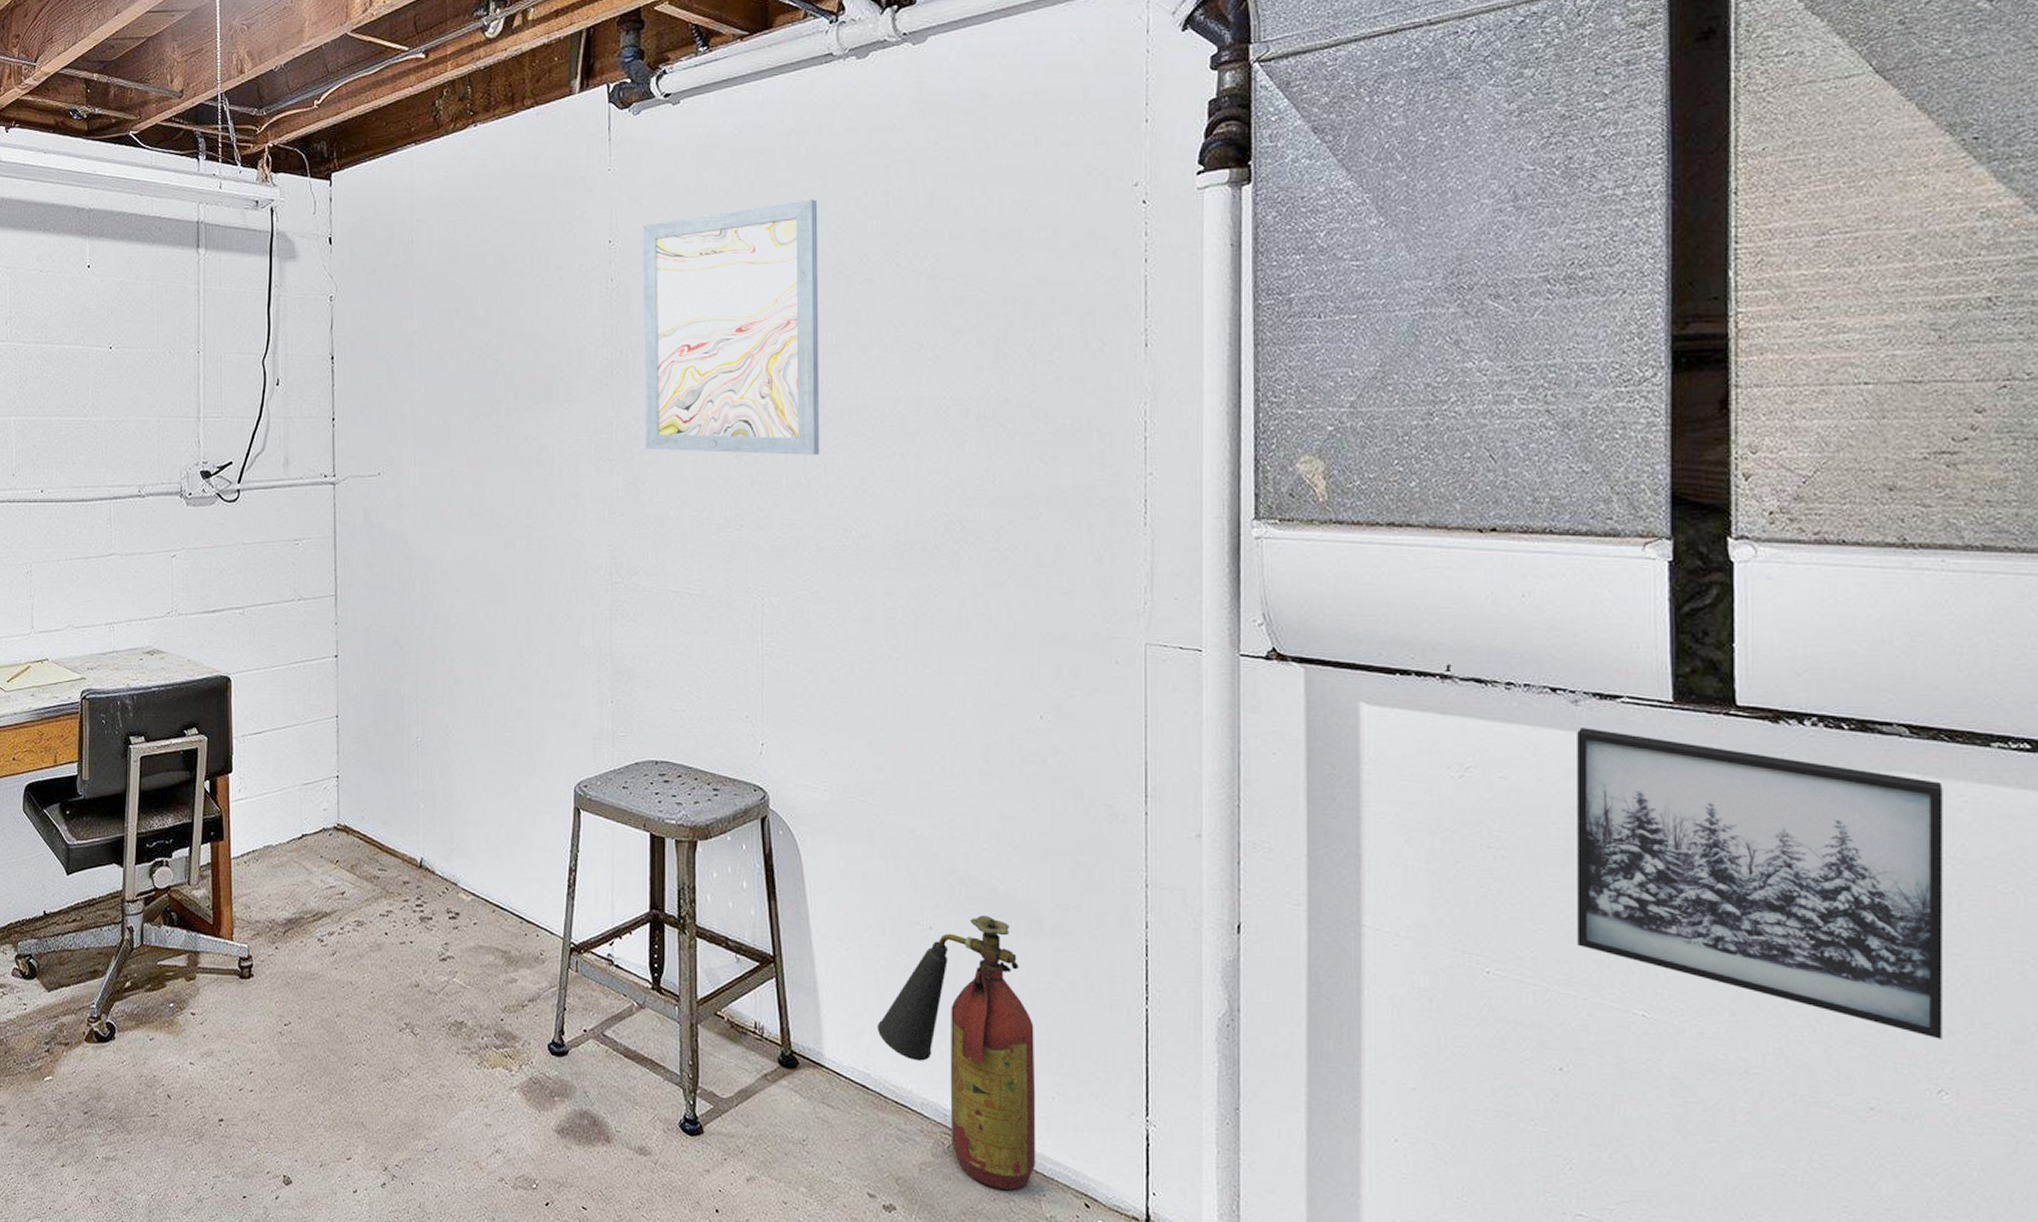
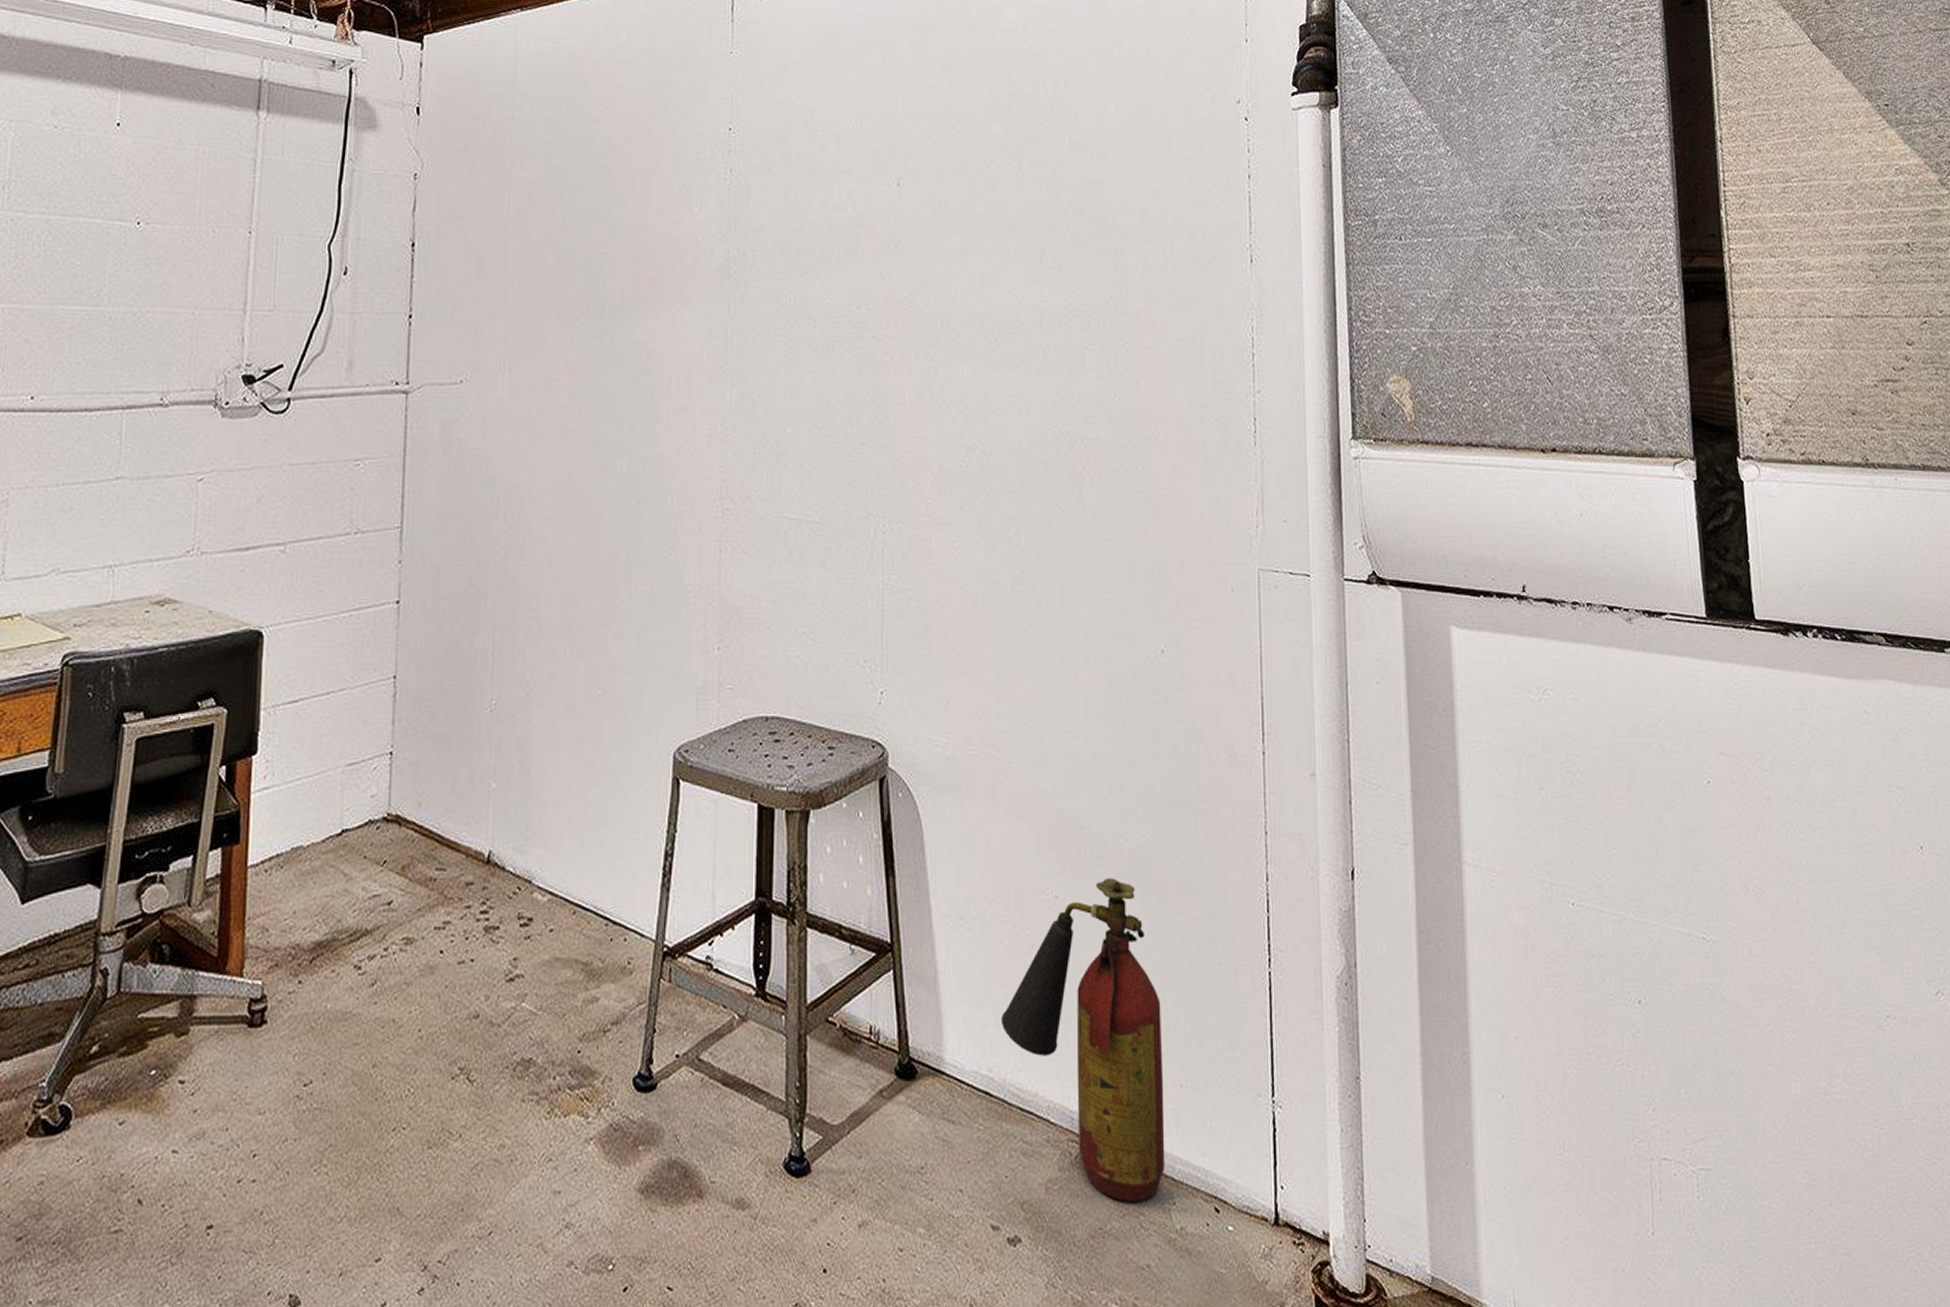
wall art: present [642,199,820,455] -> none [762,97,944,367]
wall art: present [1577,728,1943,1039] -> none [1632,645,1935,940]

